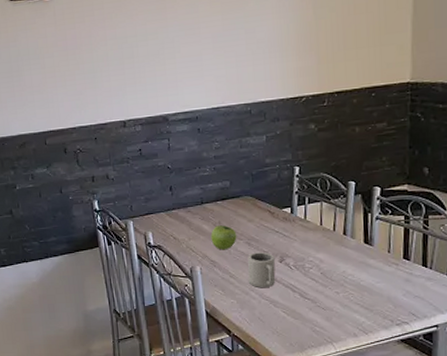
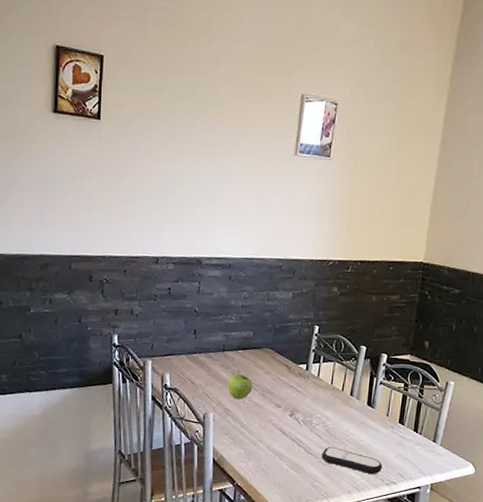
cup: present [247,252,276,288] -> none [258,404,286,441]
remote control: none [319,289,390,315] -> present [321,446,383,474]

